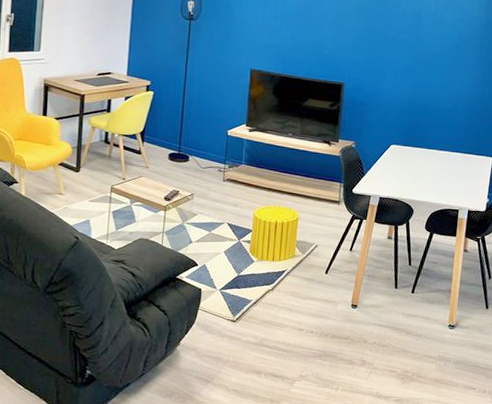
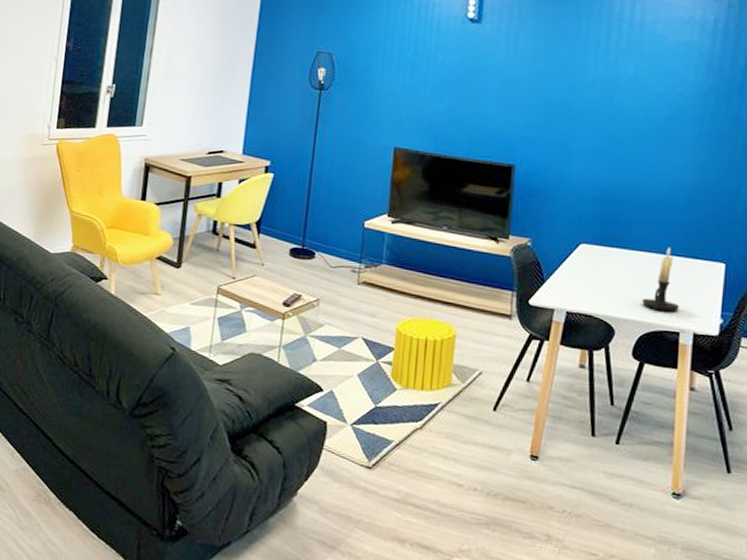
candle holder: none [433,146,460,195] -> present [641,247,680,312]

